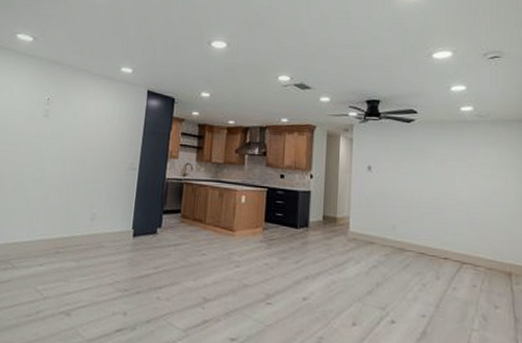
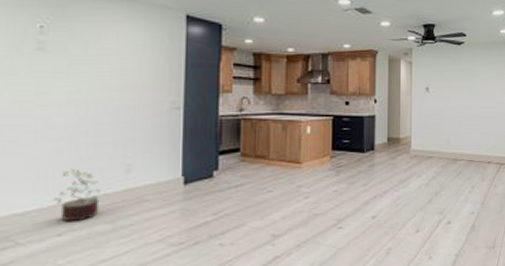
decorative plant: none [40,211,72,257] -> present [53,168,100,223]

